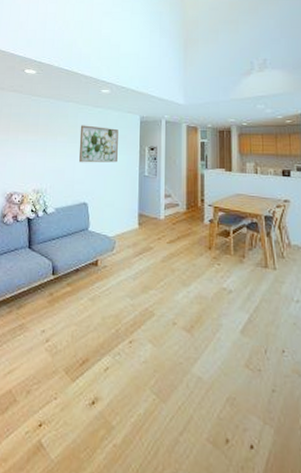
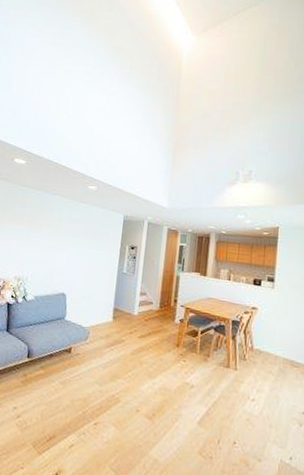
wall art: present [79,125,118,163] -> none [61,219,102,258]

